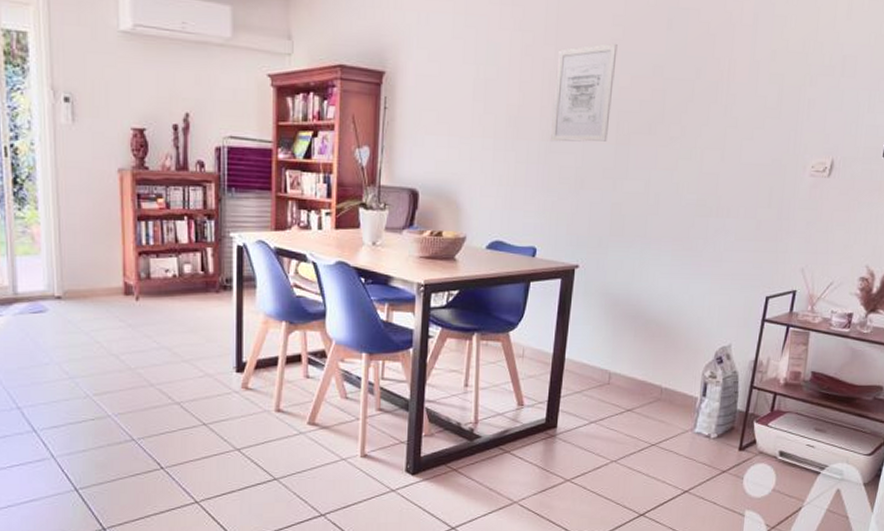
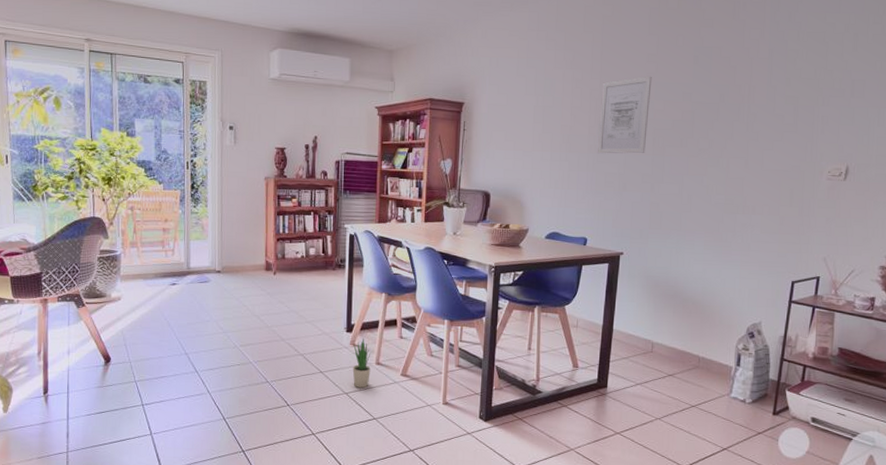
potted plant: none [245,378,269,443] -> present [352,337,371,389]

